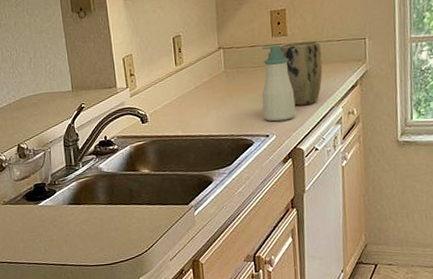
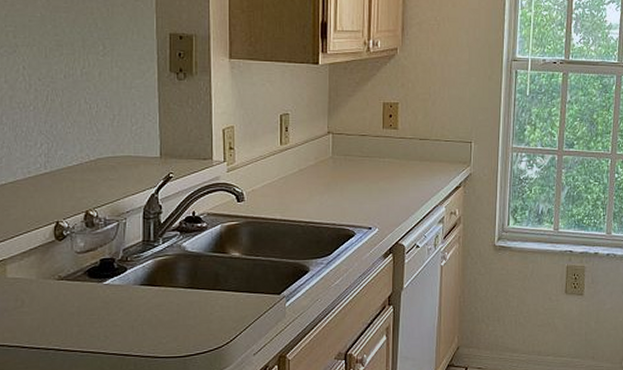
soap bottle: present [261,45,296,122] -> none [368,137,401,214]
plant pot: present [279,40,323,106] -> none [389,136,429,200]

